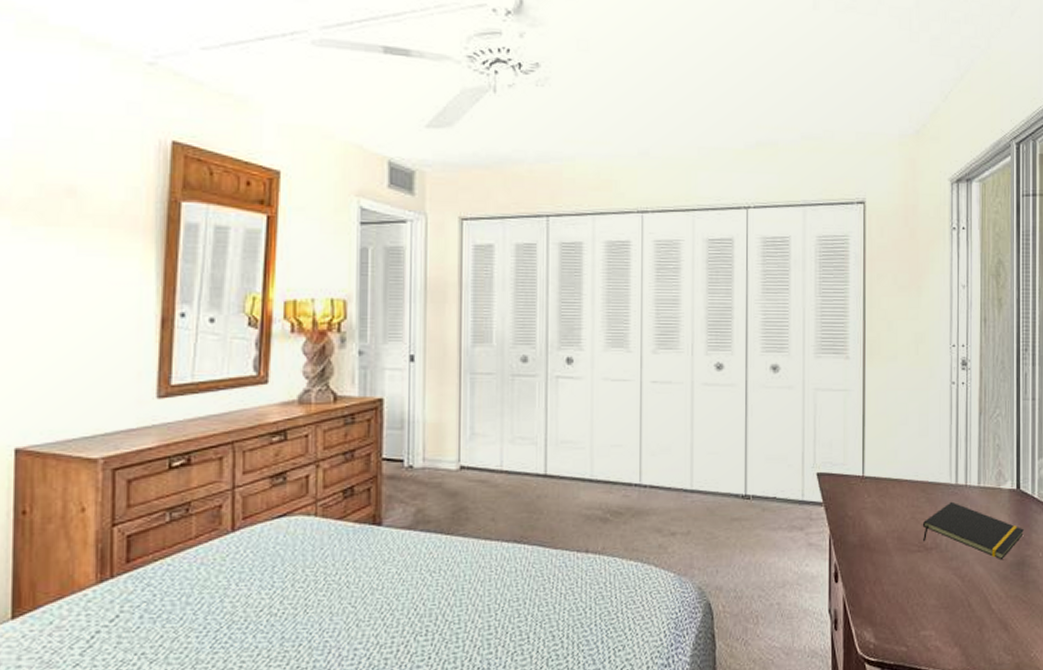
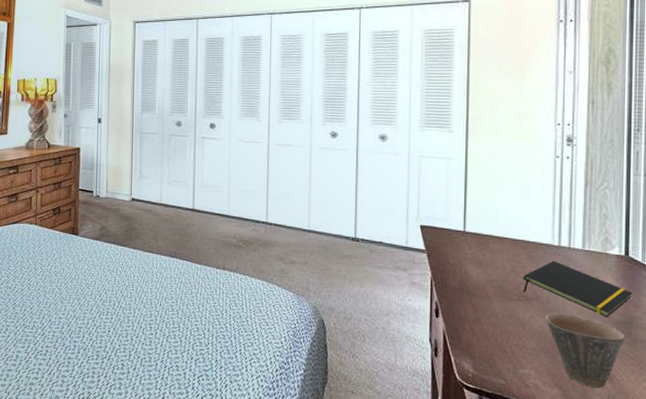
cup: none [945,561,1019,642] -> present [546,313,626,389]

